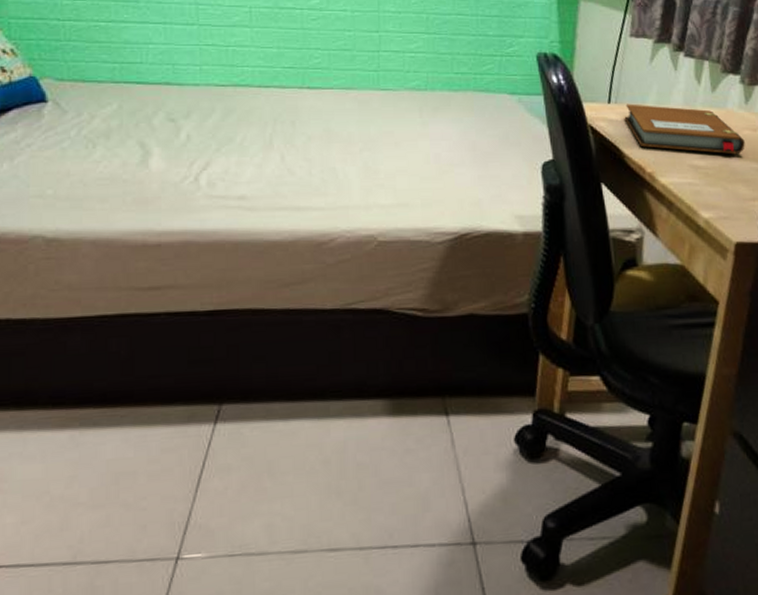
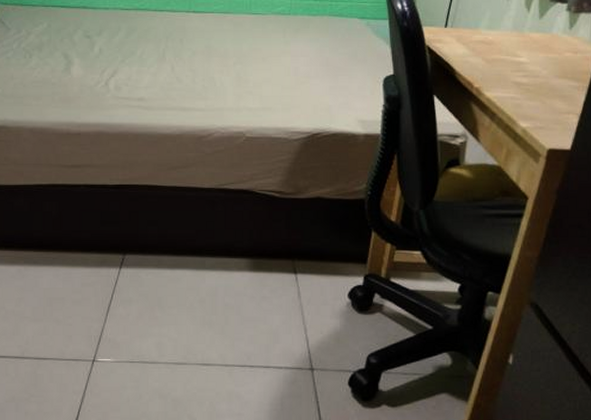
notebook: present [624,104,745,155] -> none [458,28,566,74]

